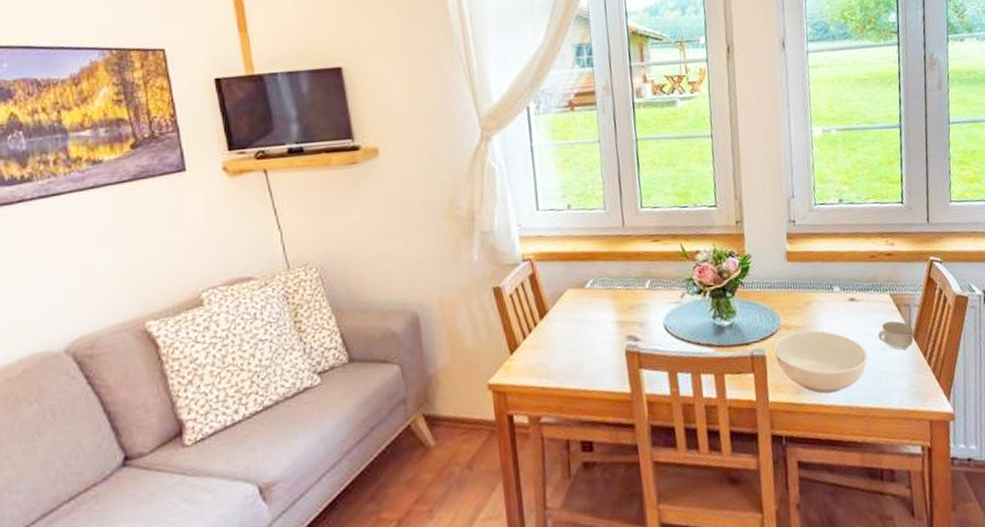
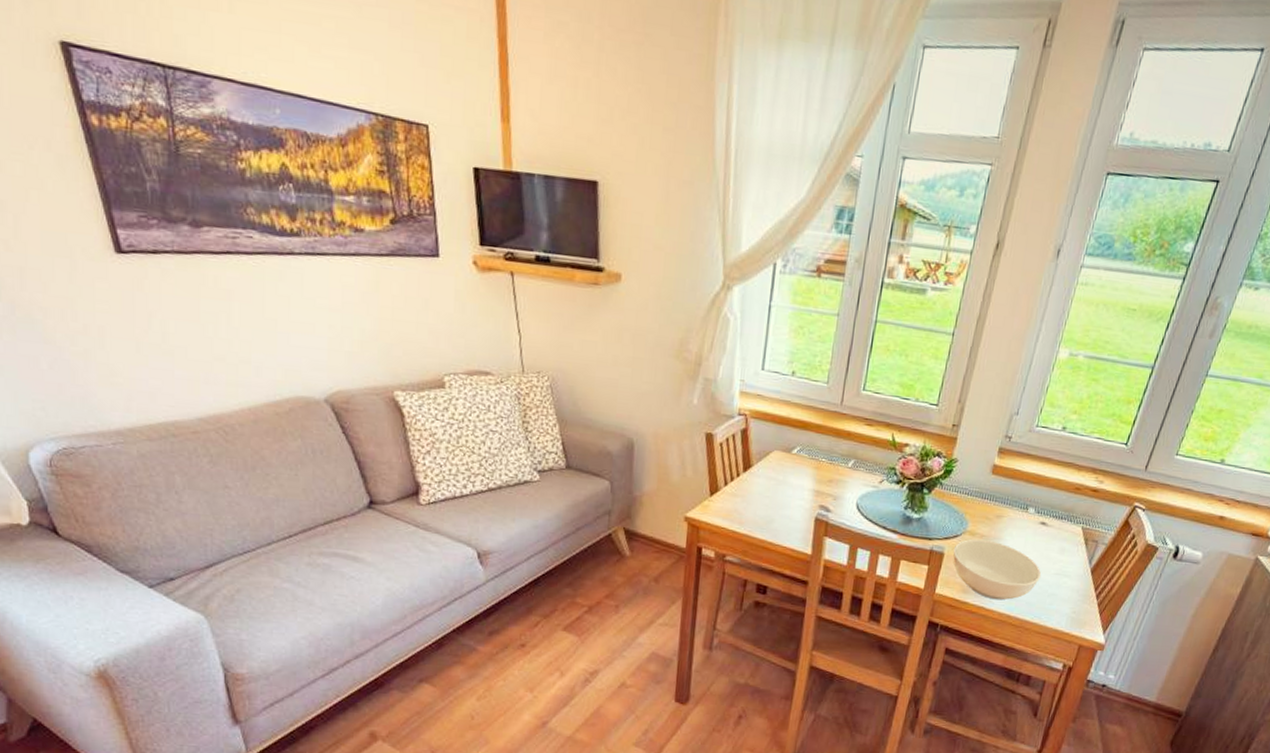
cup: present [877,320,914,350] -> none [1056,551,1093,580]

